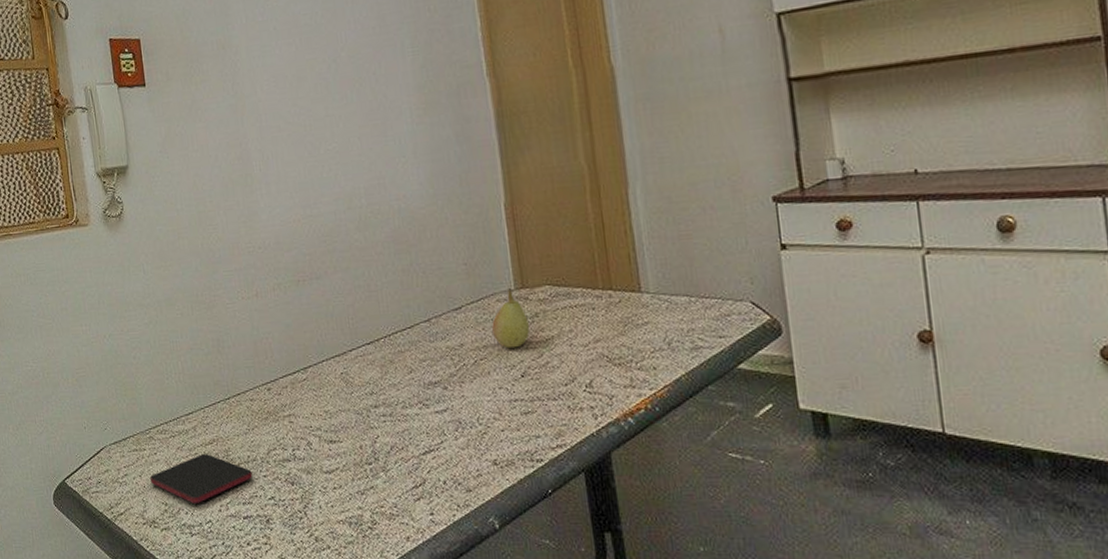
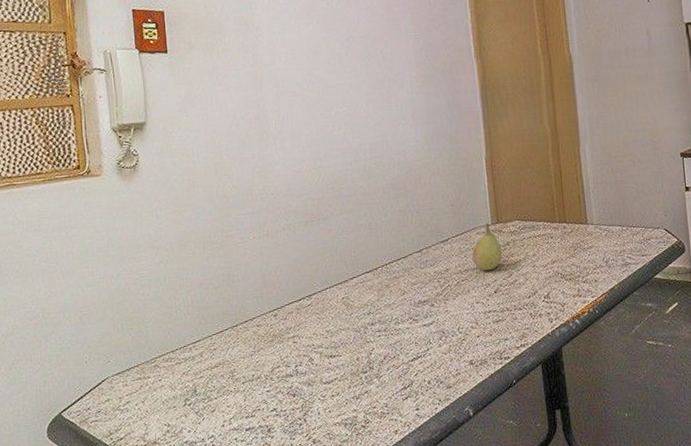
smartphone: present [150,454,253,503] -> none [153,376,256,422]

